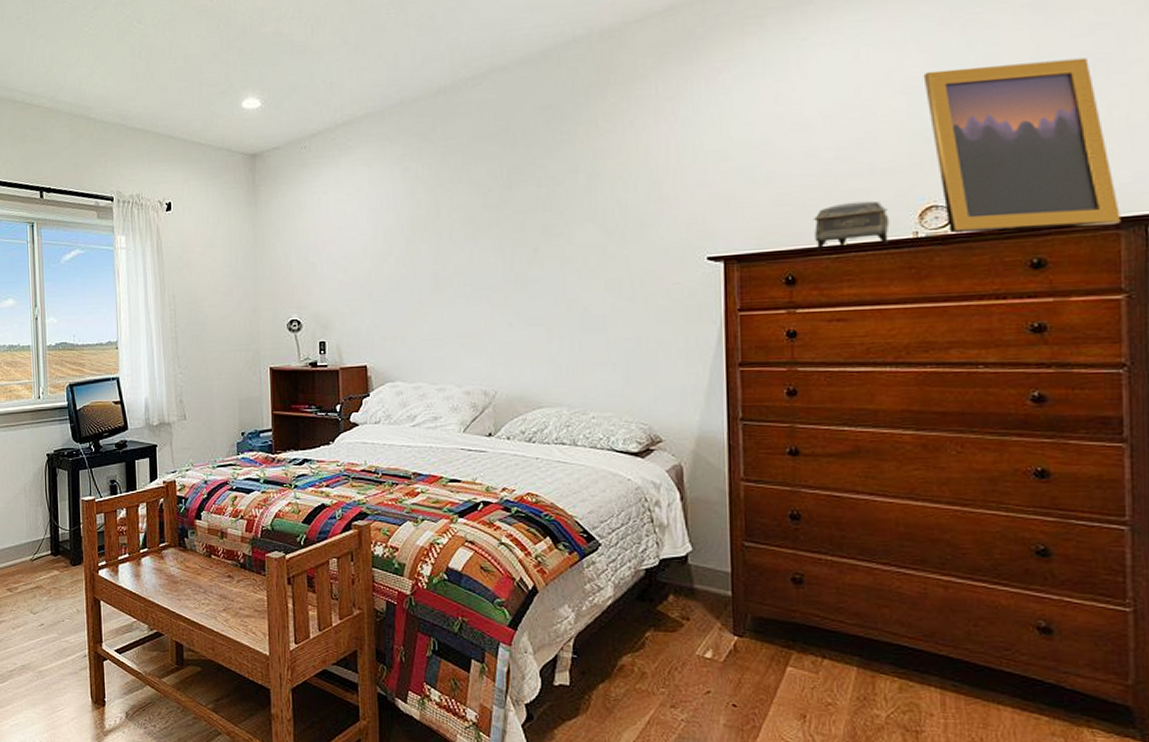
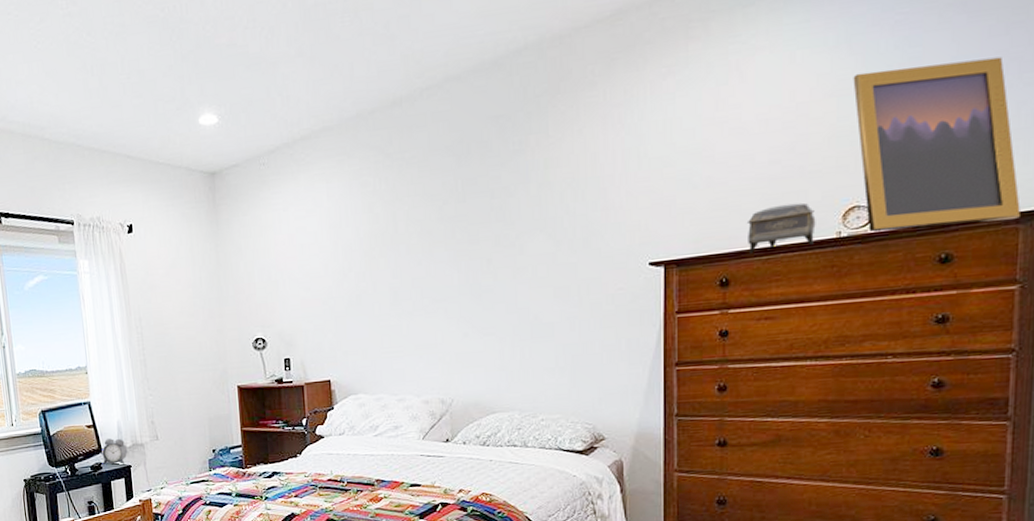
alarm clock: none [128,416,154,443] -> present [102,438,128,465]

